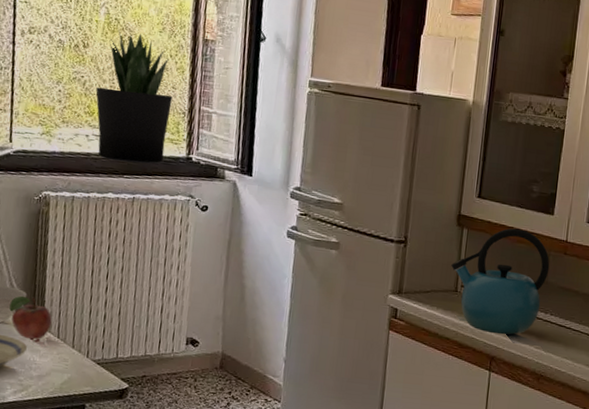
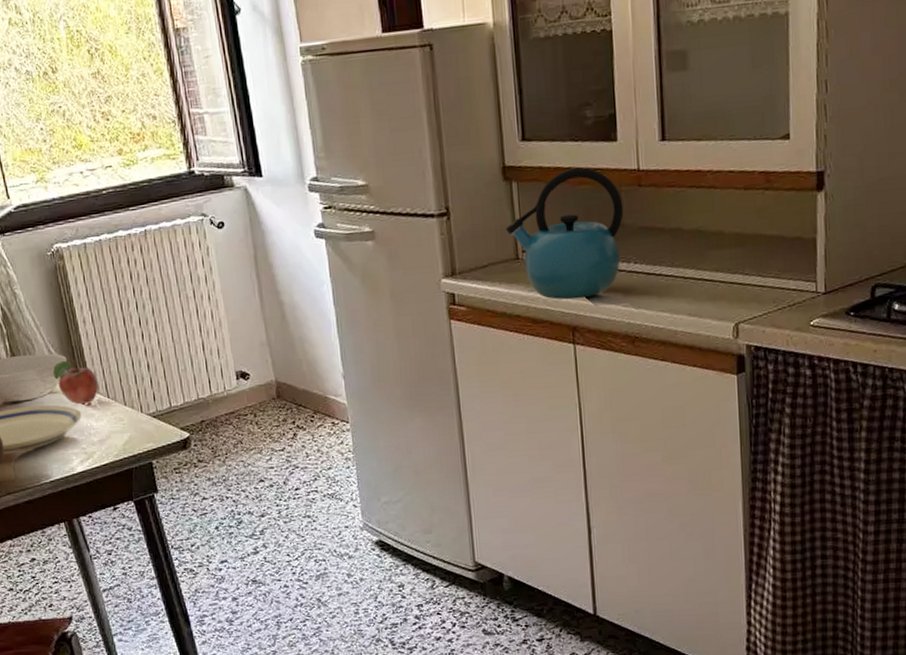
planter: present [95,27,173,165] -> none [77,39,165,195]

